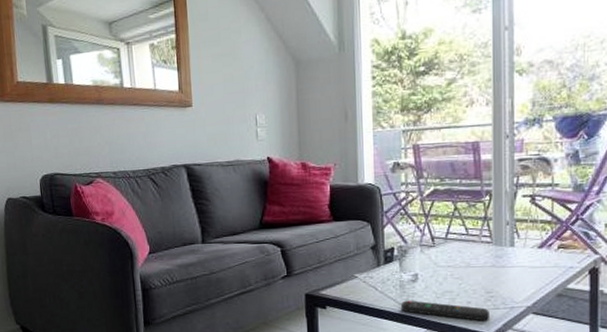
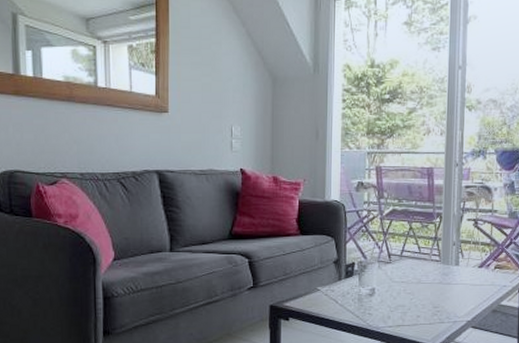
remote control: present [400,300,489,321] -> none [358,313,435,334]

